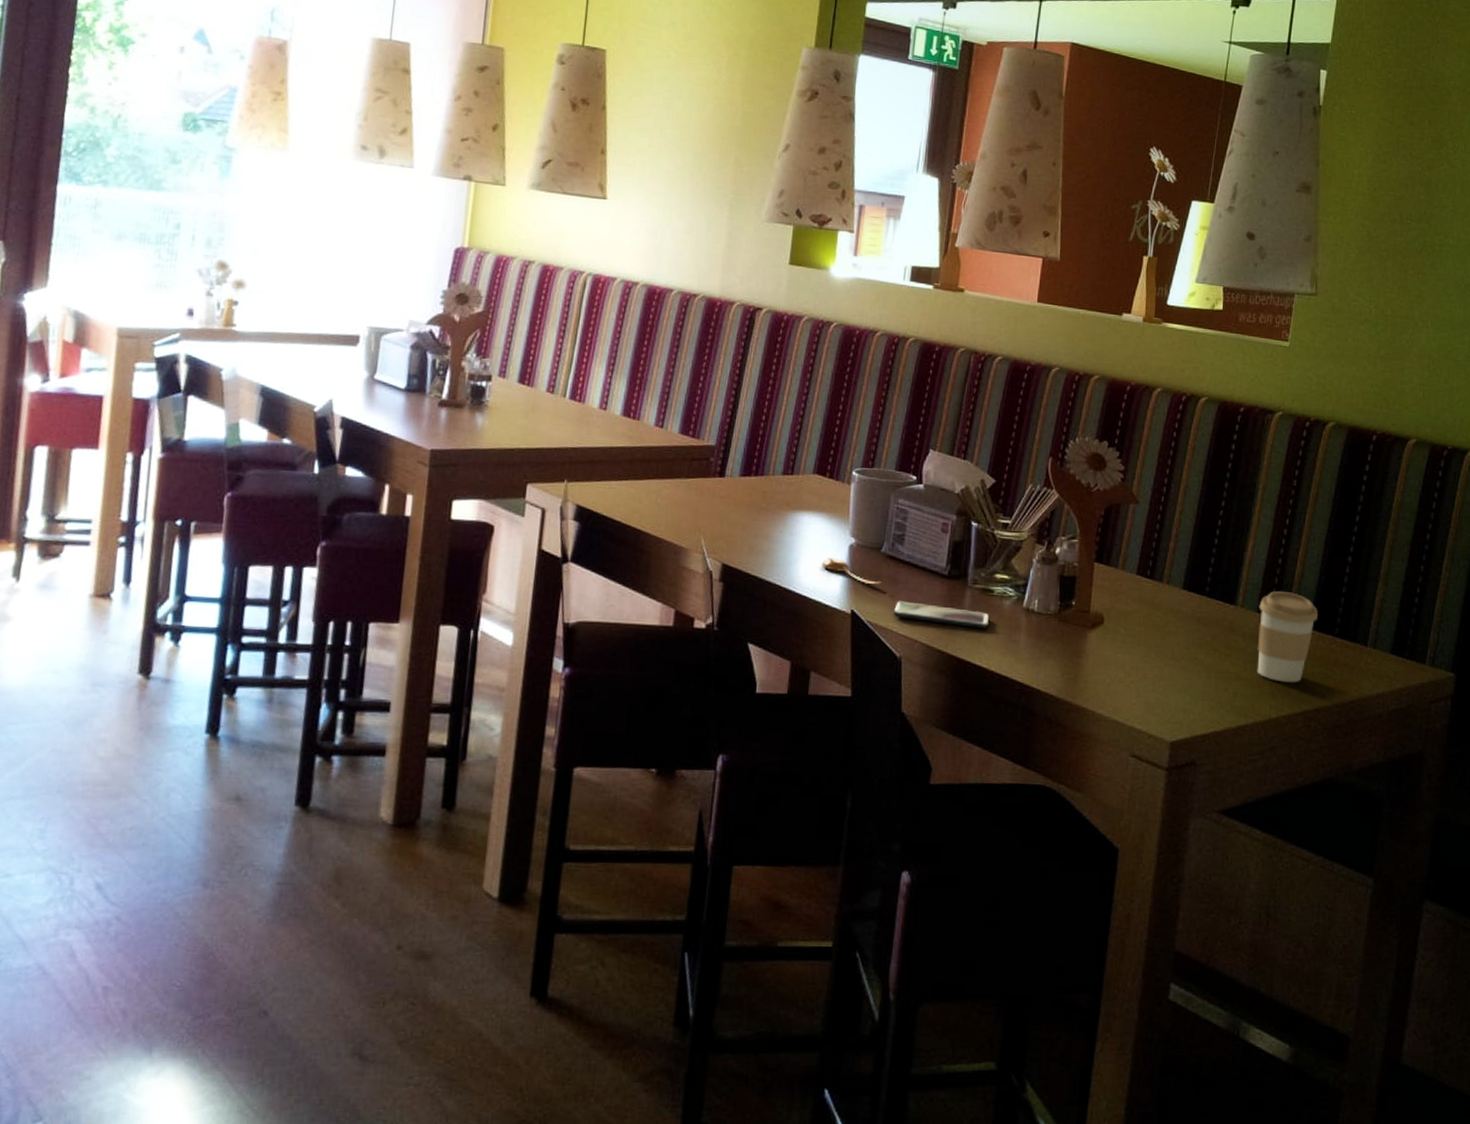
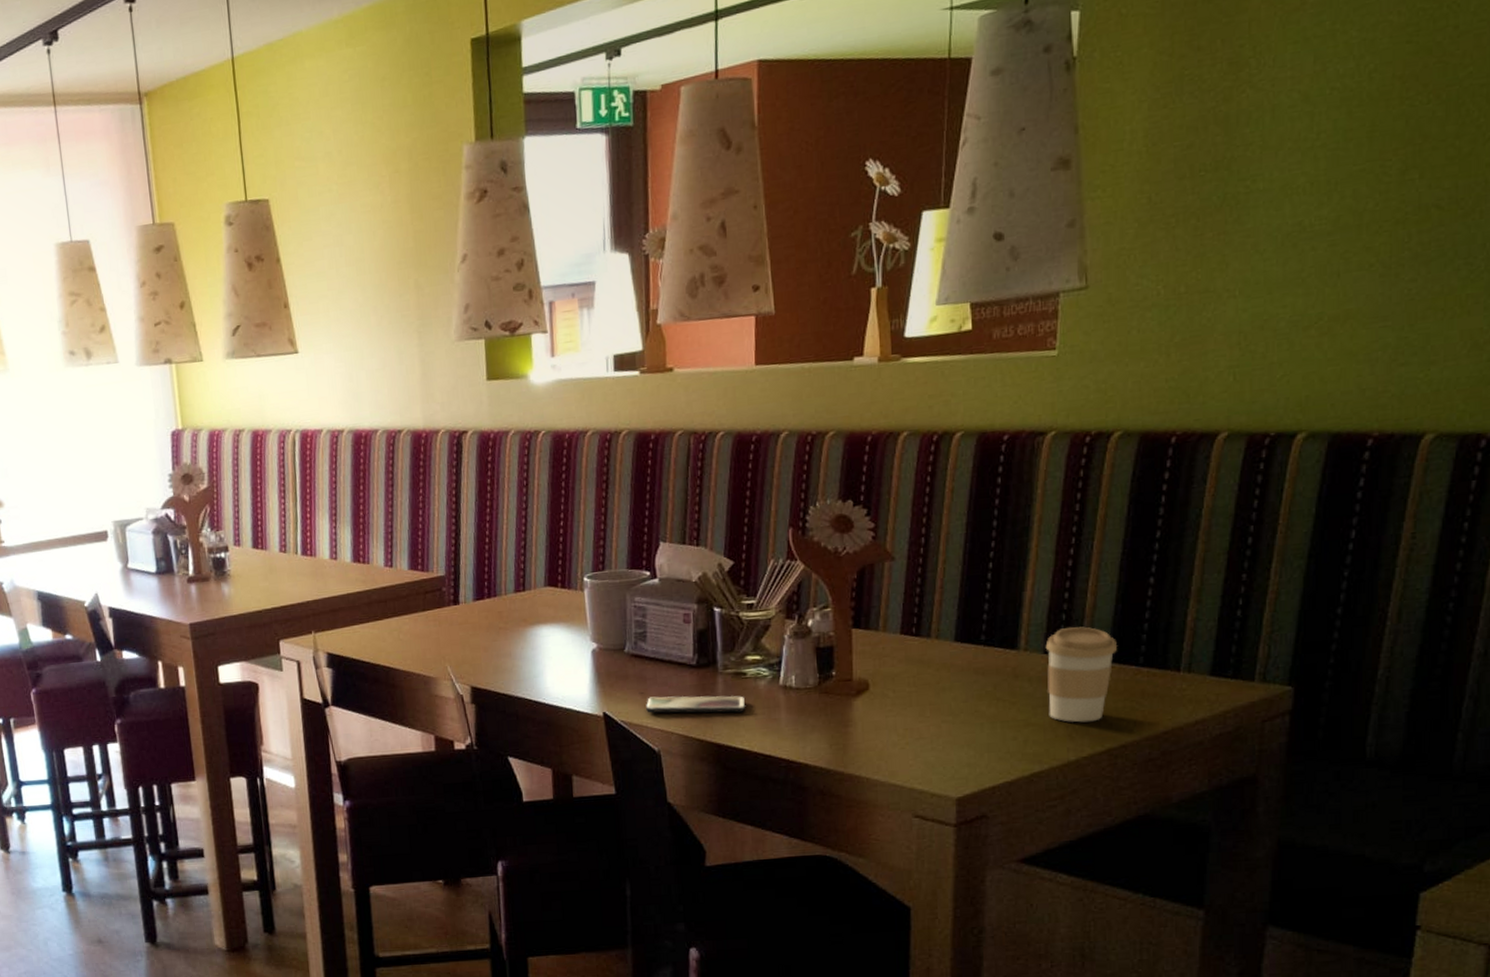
spoon: present [822,557,882,585] -> none [567,664,630,686]

